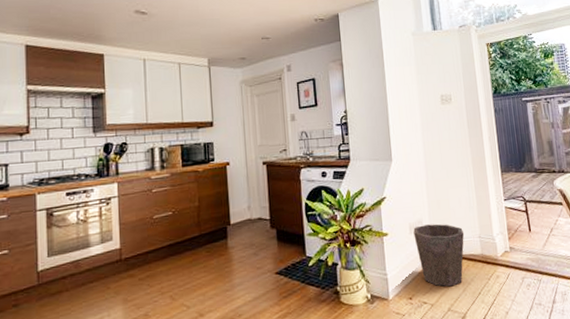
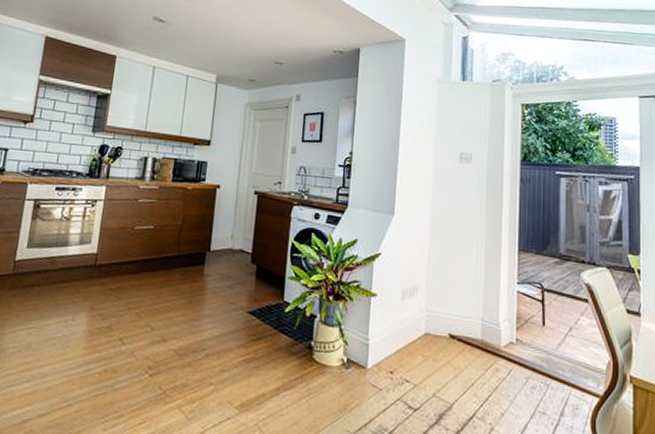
waste bin: present [413,224,465,287] -> none [406,292,465,370]

